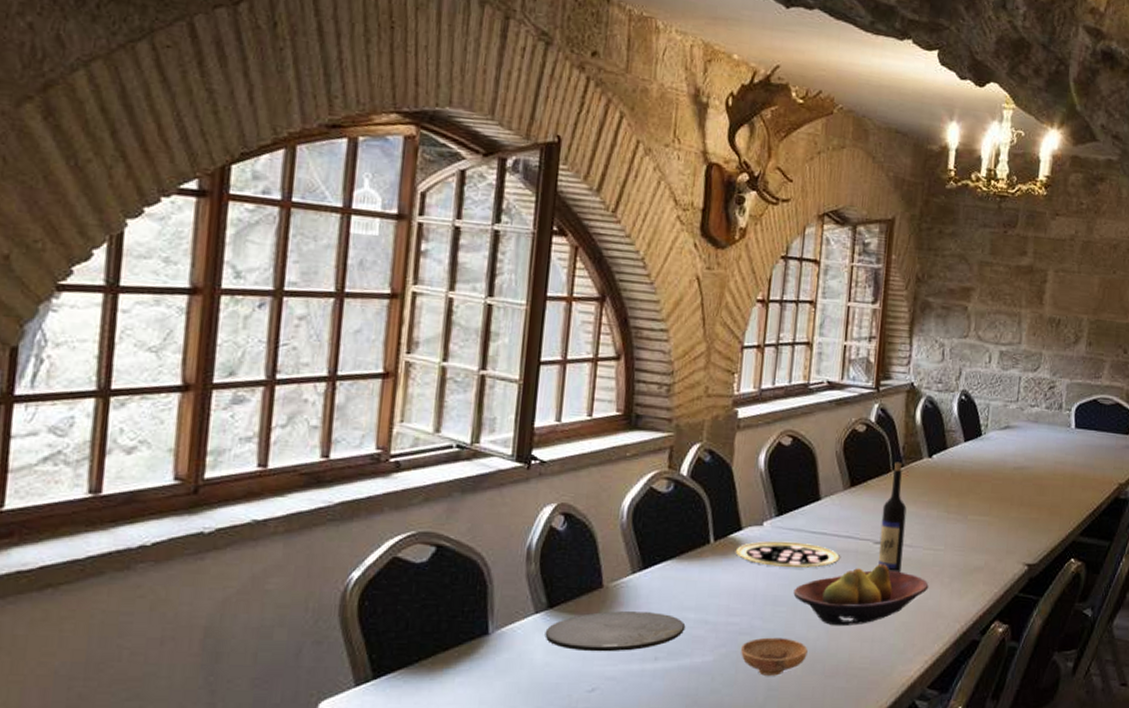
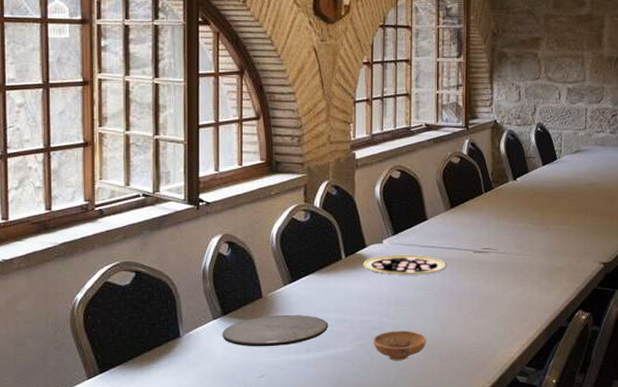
fruit bowl: present [793,564,929,627] -> none [411,268,521,320]
wine bottle: present [878,462,907,573] -> none [477,185,498,275]

